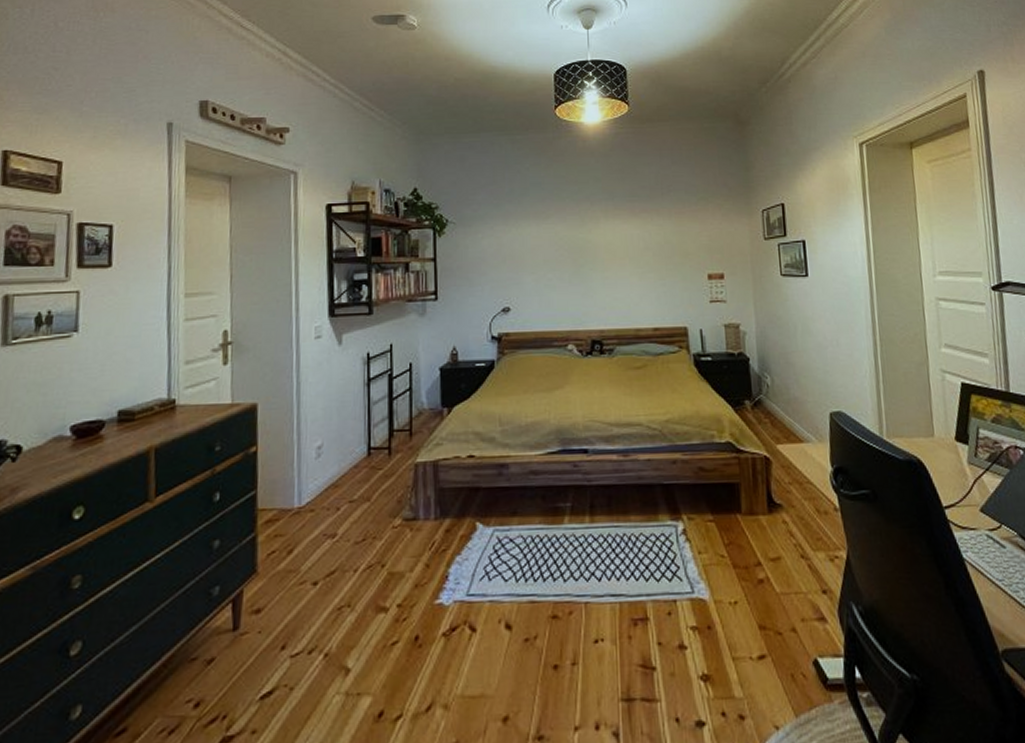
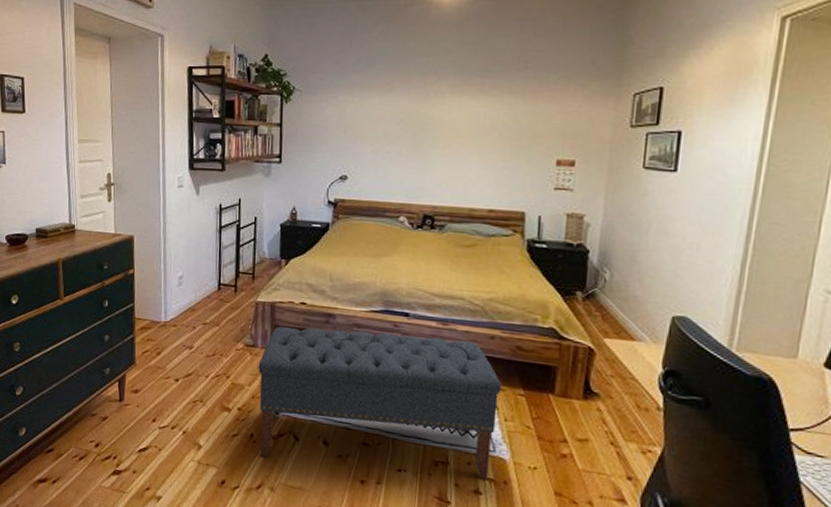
bench: none [421,470,691,665] -> present [258,326,502,480]

